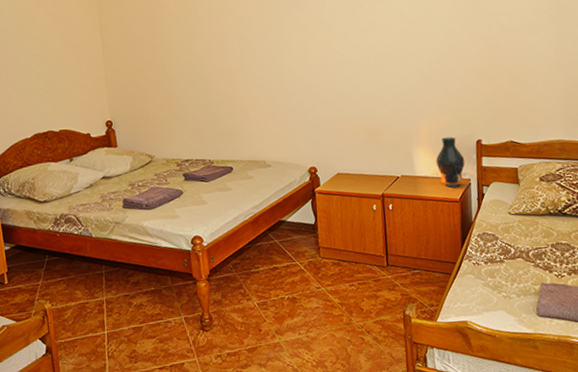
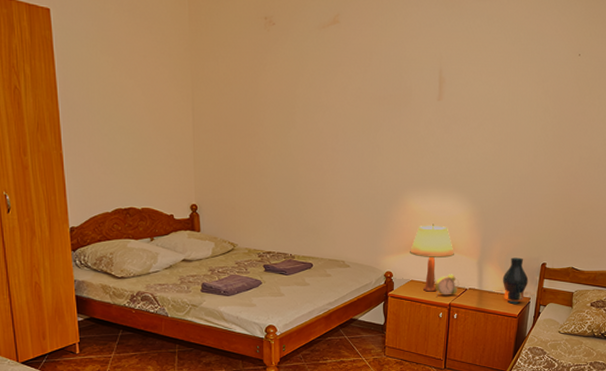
table lamp: none [332,112,380,184] -> present [410,224,454,292]
alarm clock: none [362,162,390,188] -> present [434,274,460,296]

